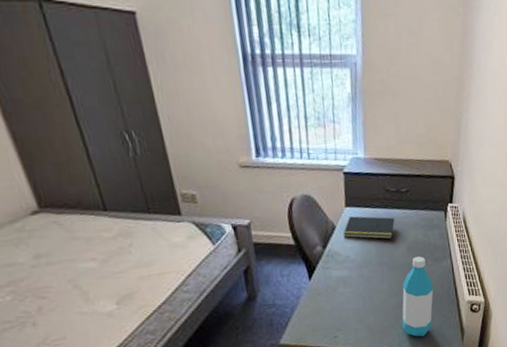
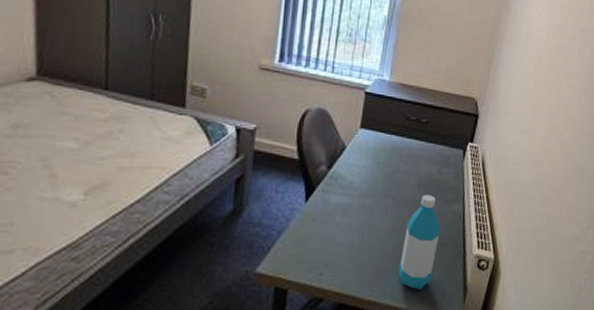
notepad: present [343,216,395,240] -> none [352,139,410,170]

